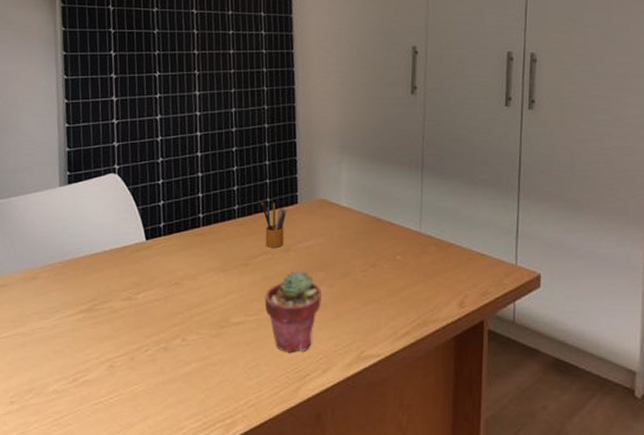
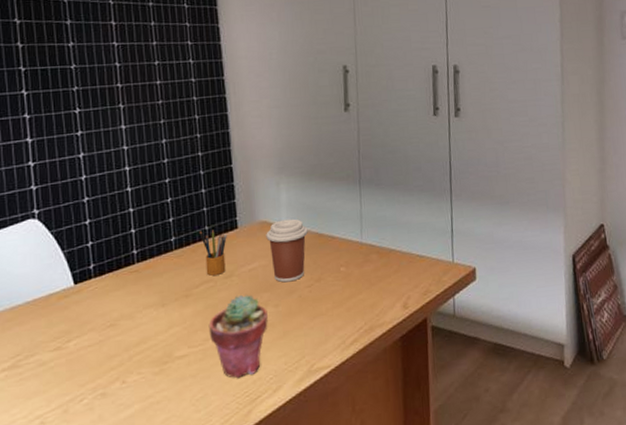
coffee cup: none [324,200,366,264] -> present [266,219,308,283]

